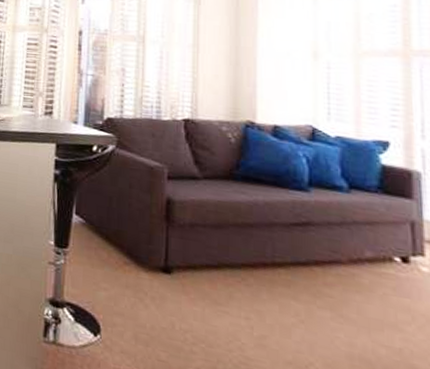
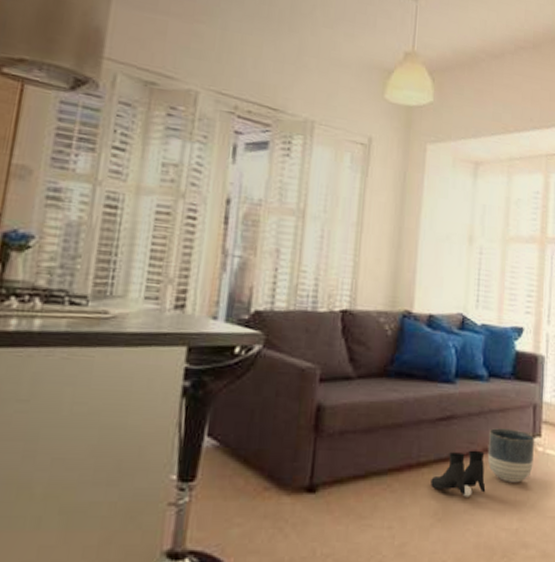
boots: none [289,257,356,305] -> present [431,450,486,497]
planter: none [354,240,417,301] -> present [487,428,535,483]

